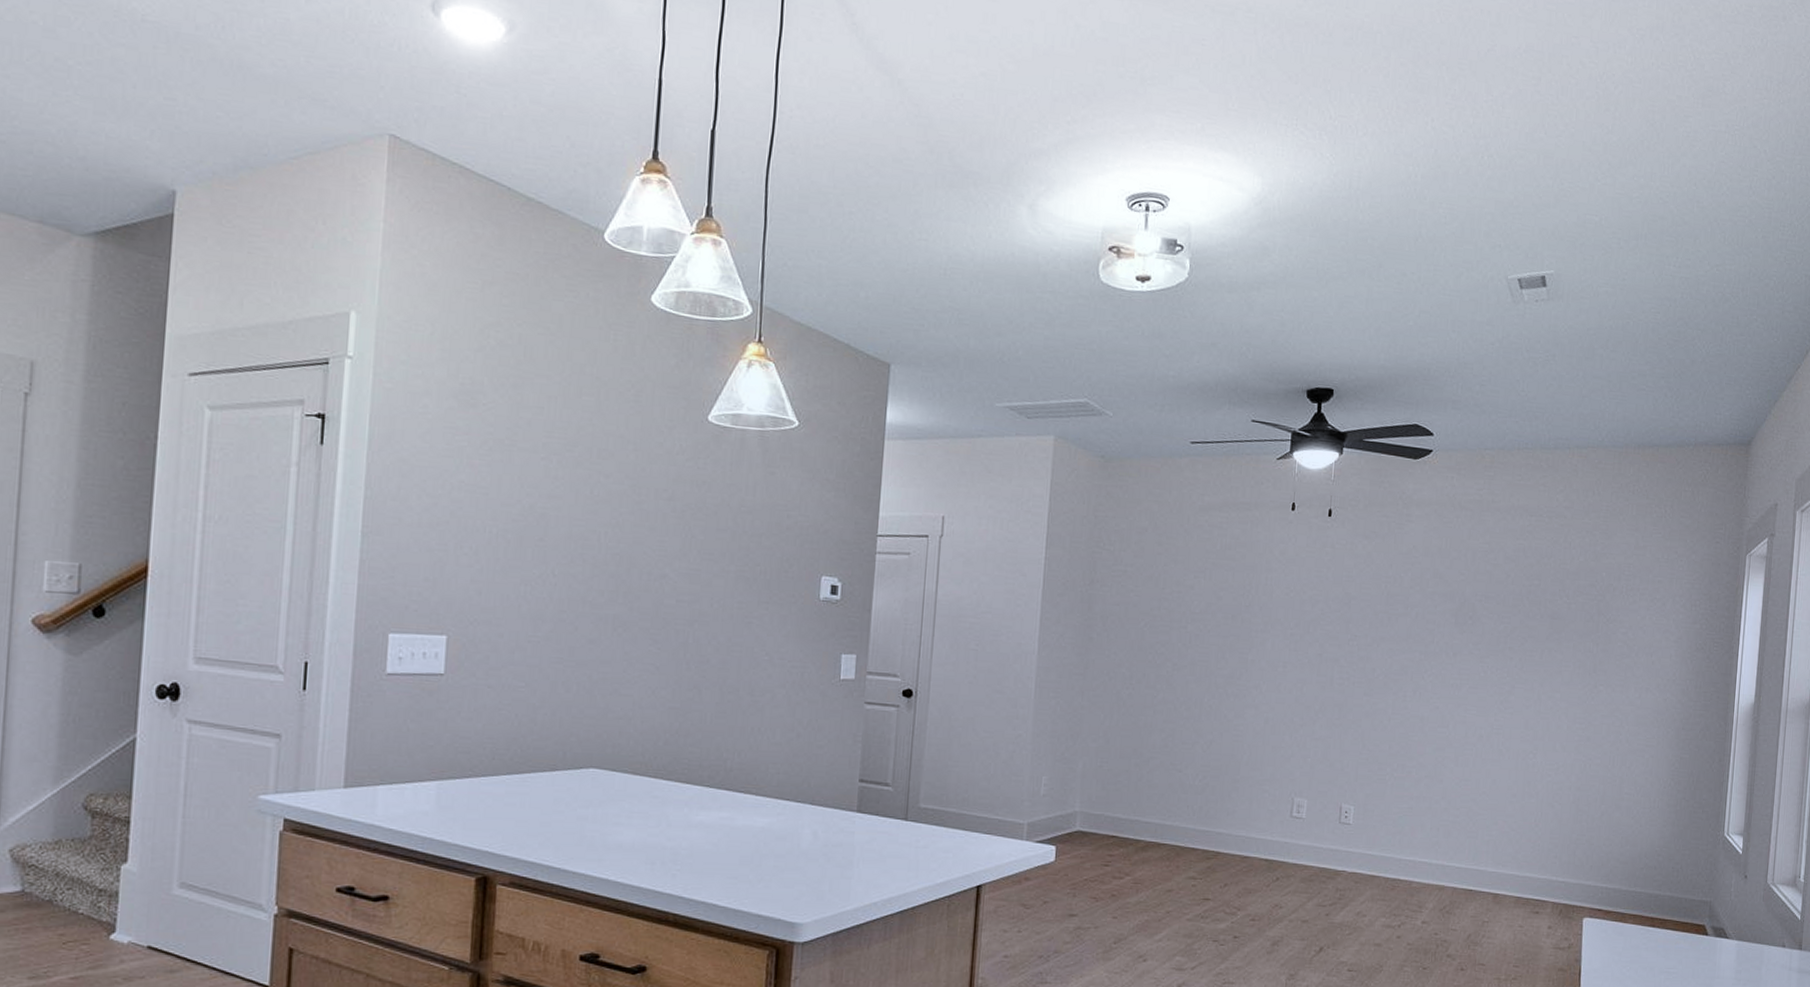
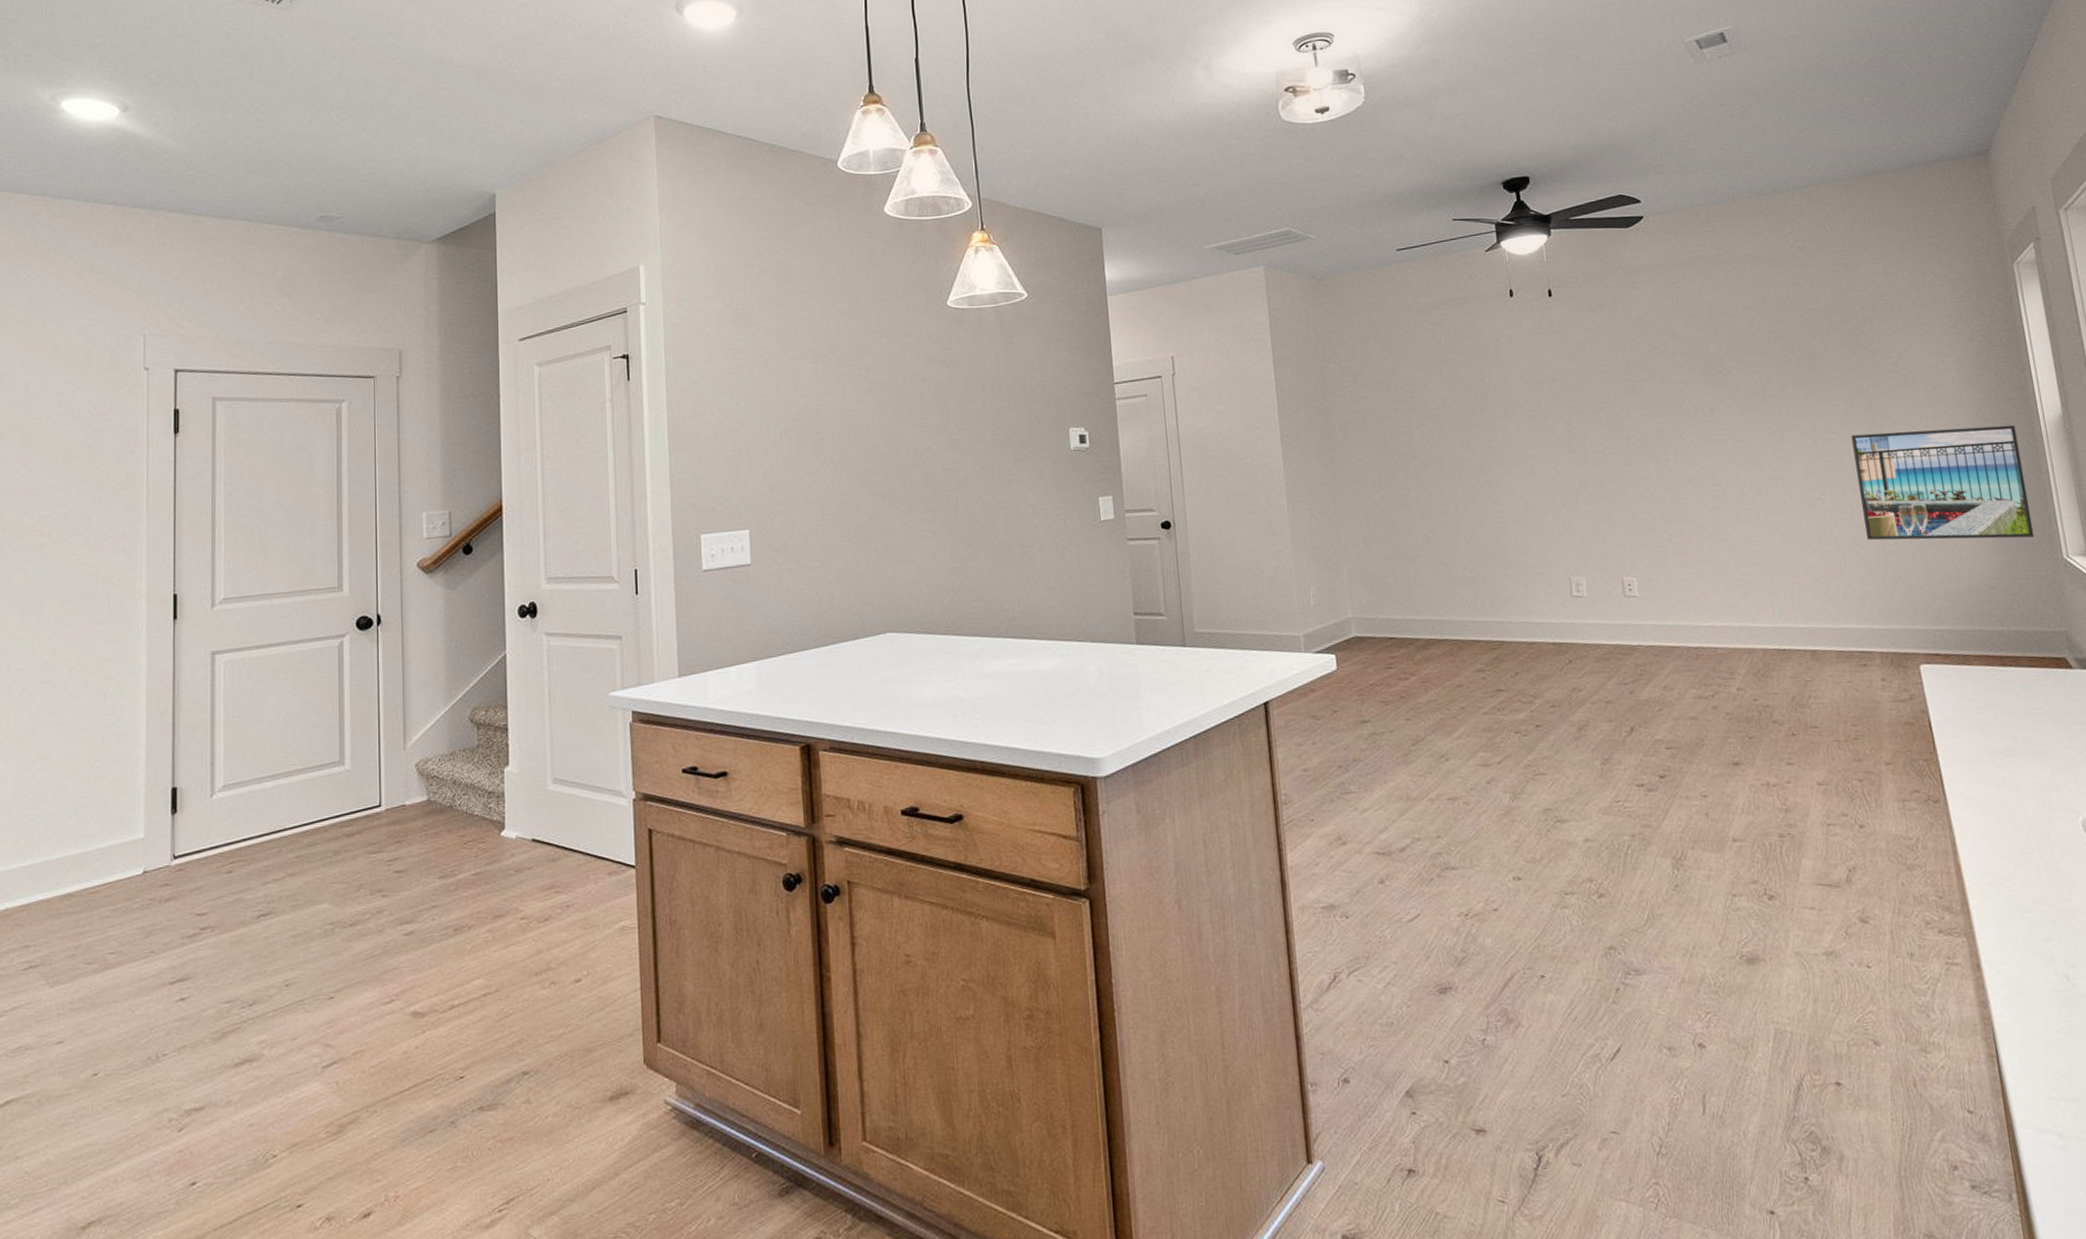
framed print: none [1565,696,1713,813] -> present [1851,424,2035,541]

